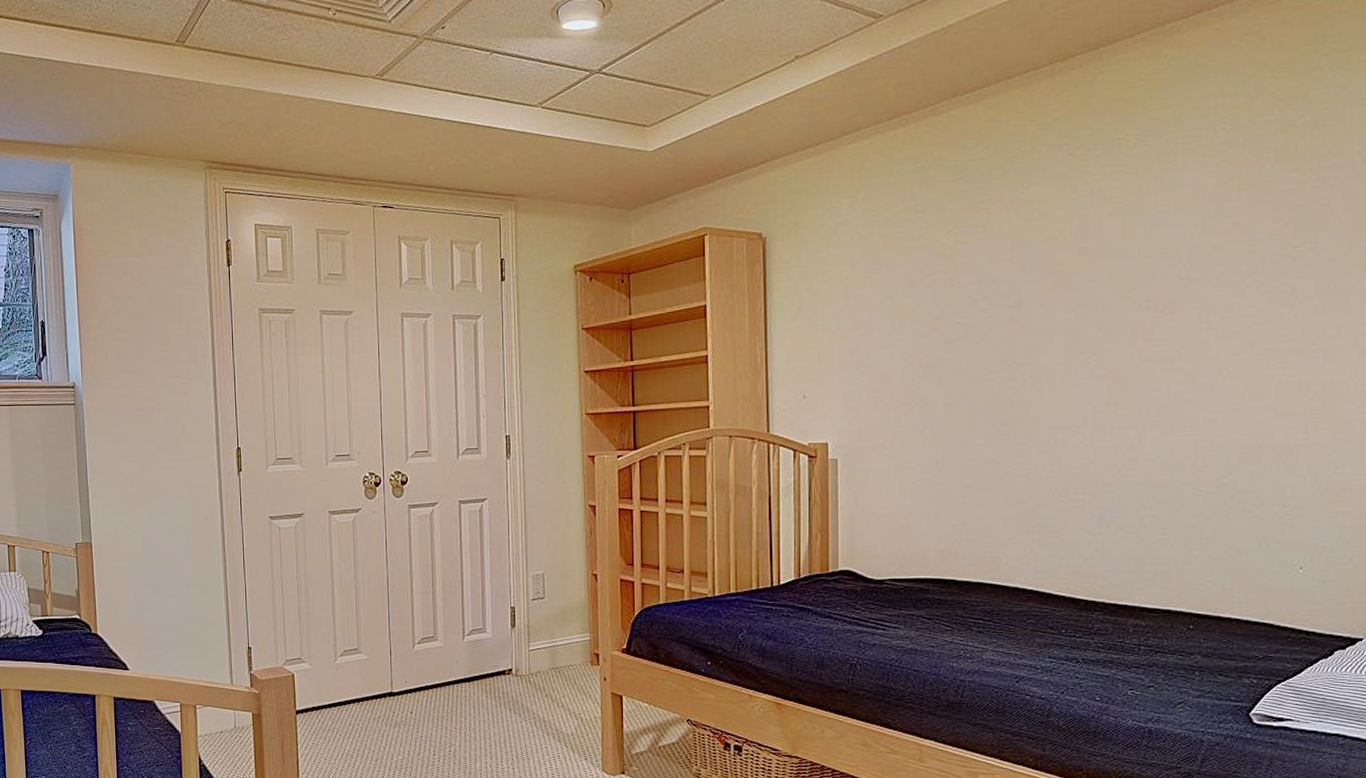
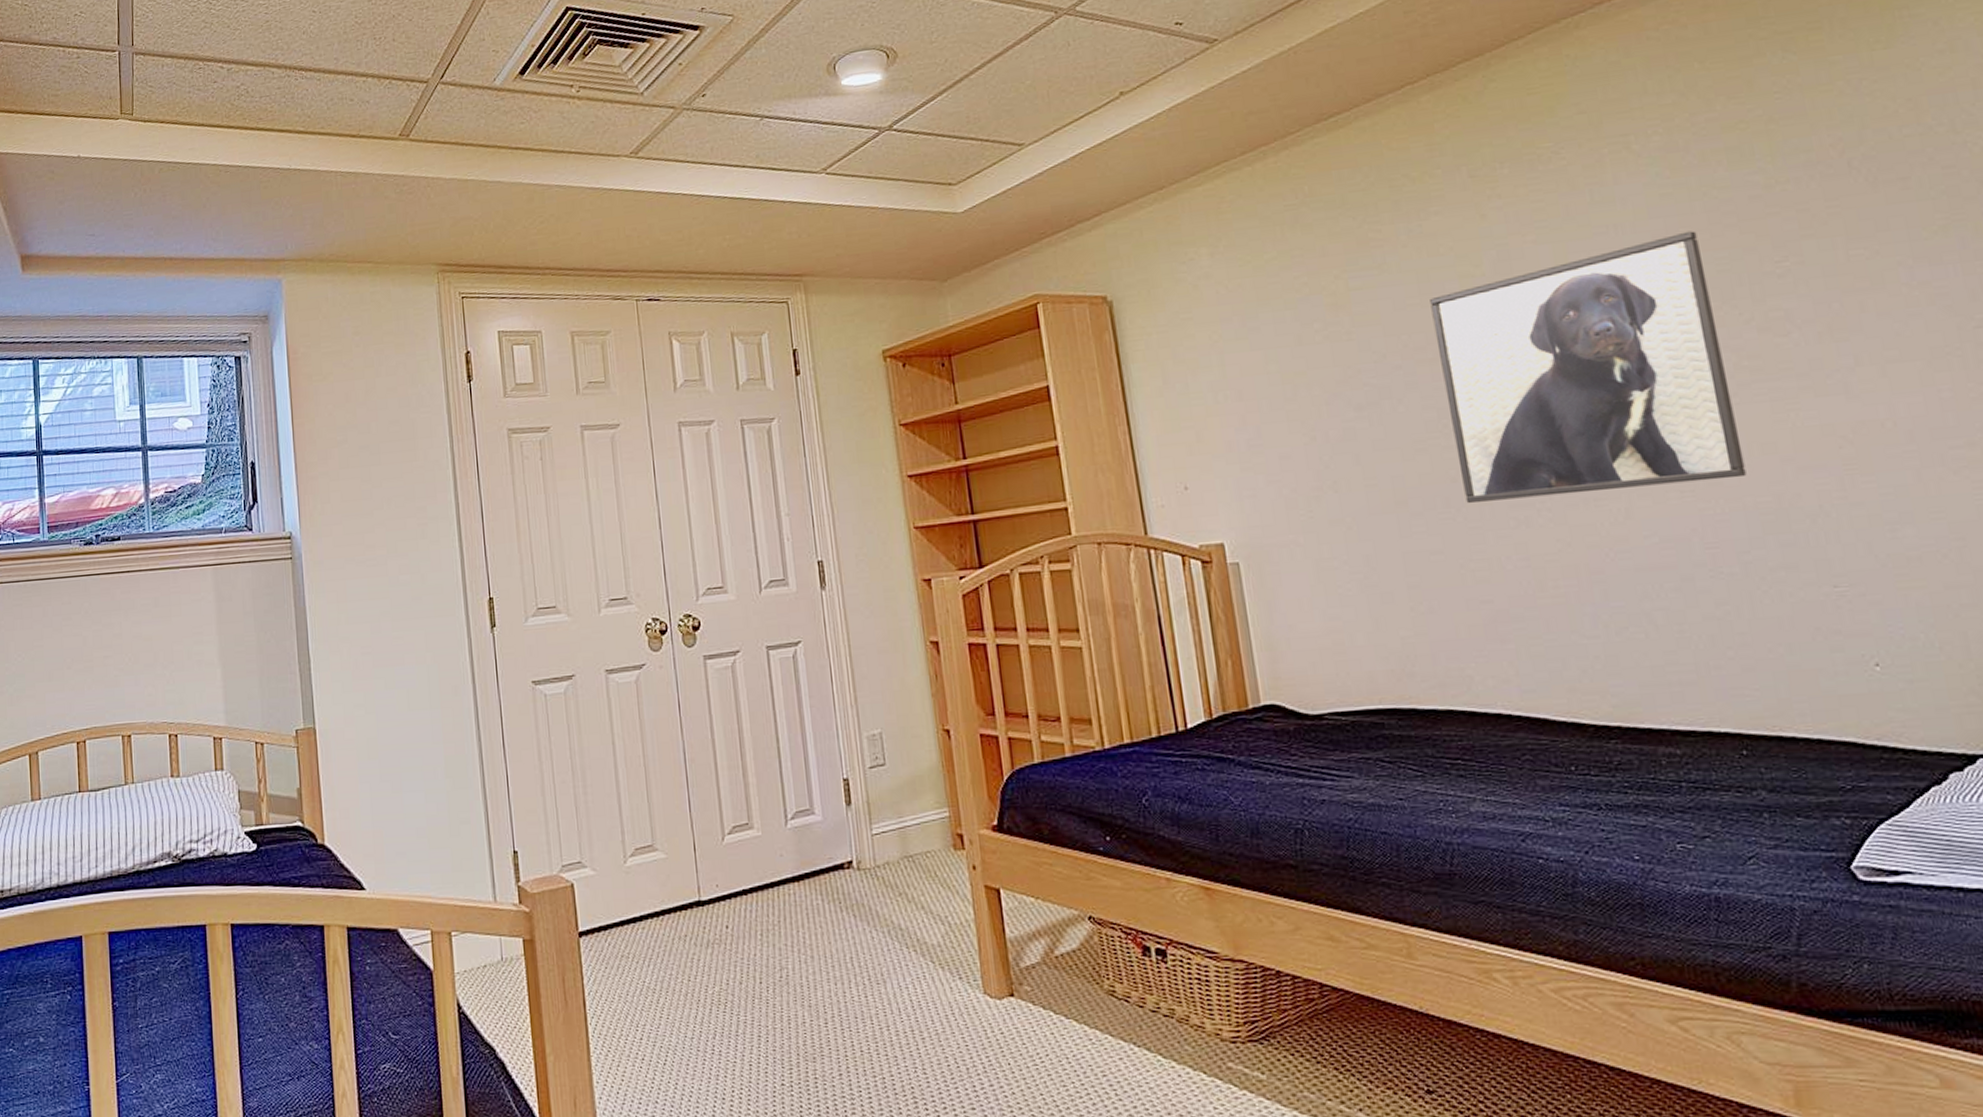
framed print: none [1019,215,1239,424] -> present [1430,231,1747,503]

